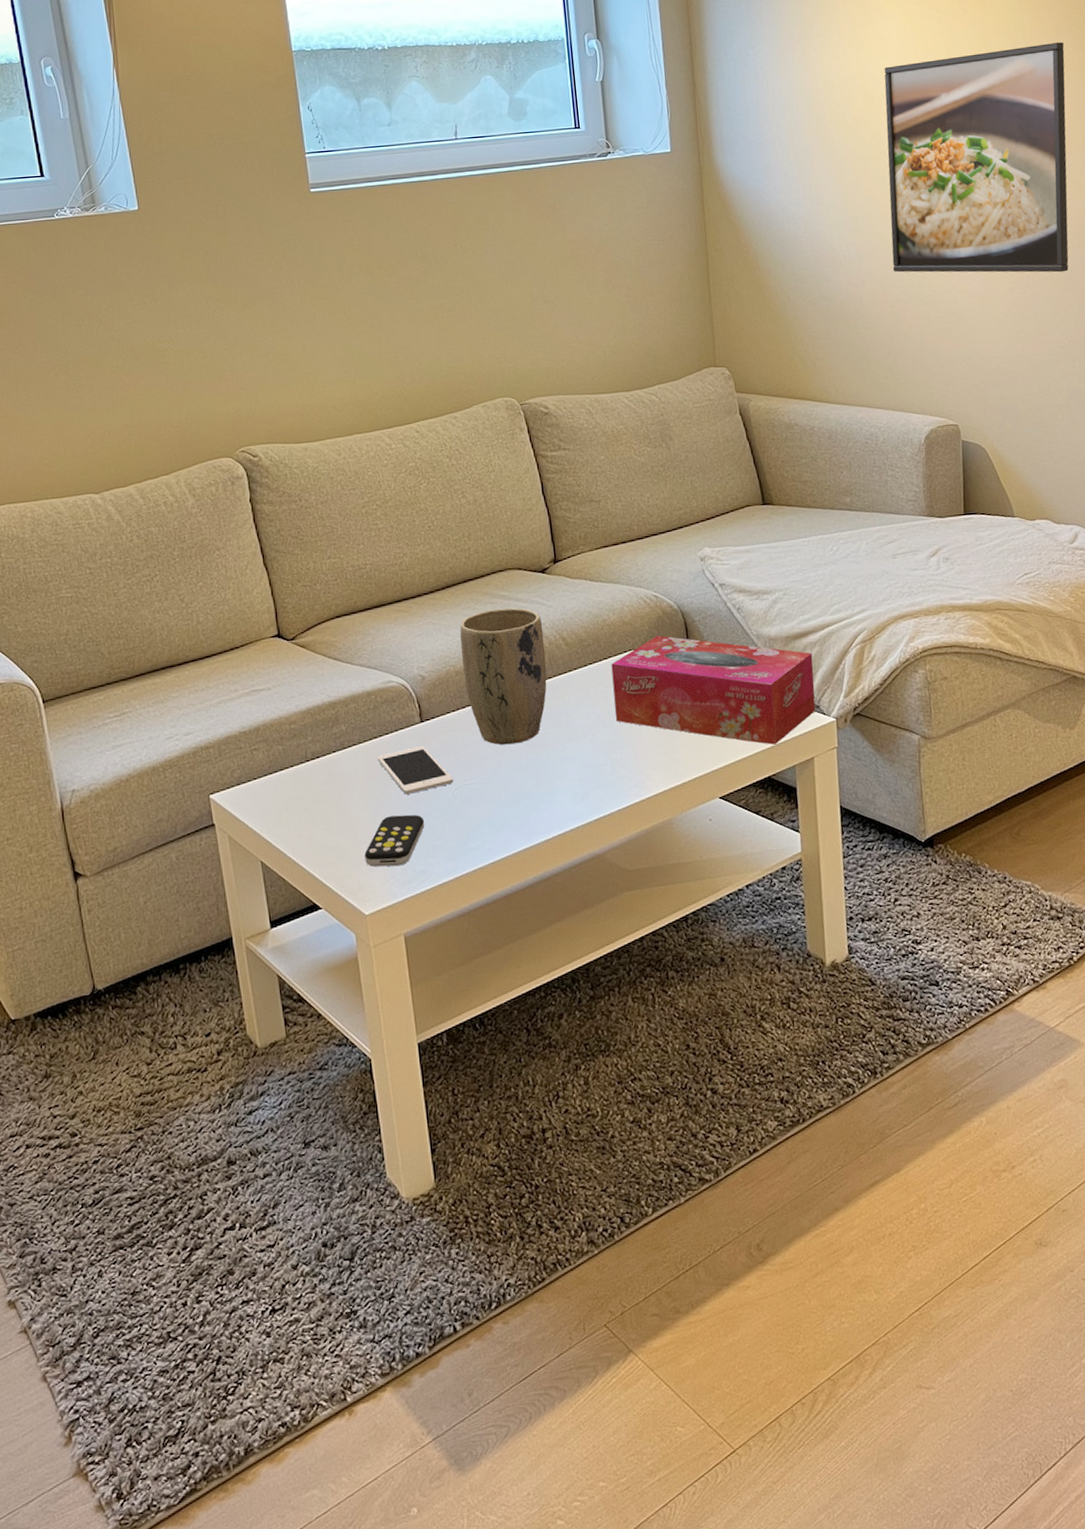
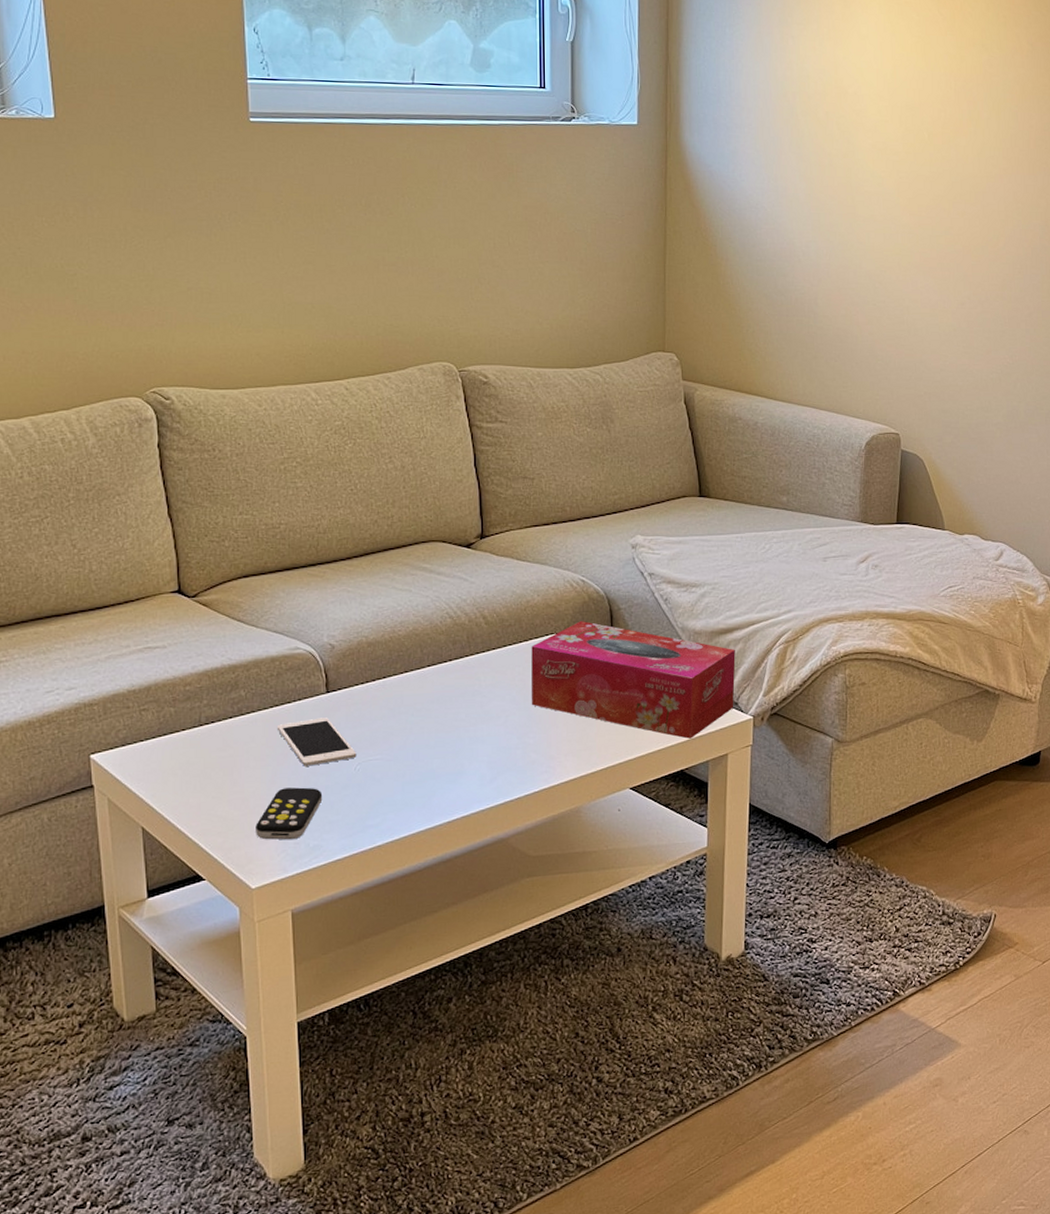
plant pot: present [460,608,547,745] -> none [376,581,464,722]
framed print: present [884,41,1069,273] -> none [850,61,1037,292]

